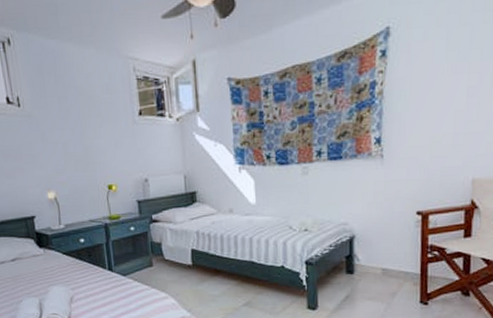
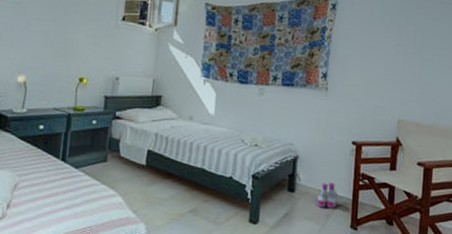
boots: none [379,259,404,287] -> present [316,182,339,209]

